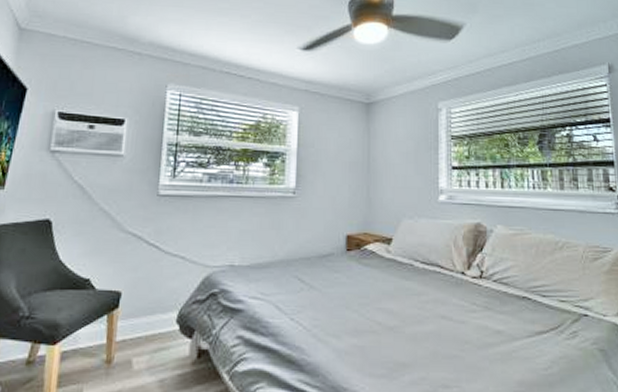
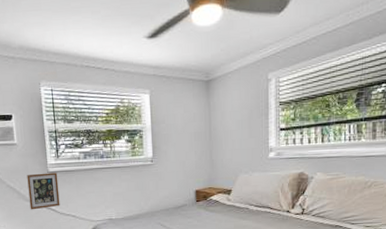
picture frame: none [125,195,170,245] -> present [27,172,60,210]

